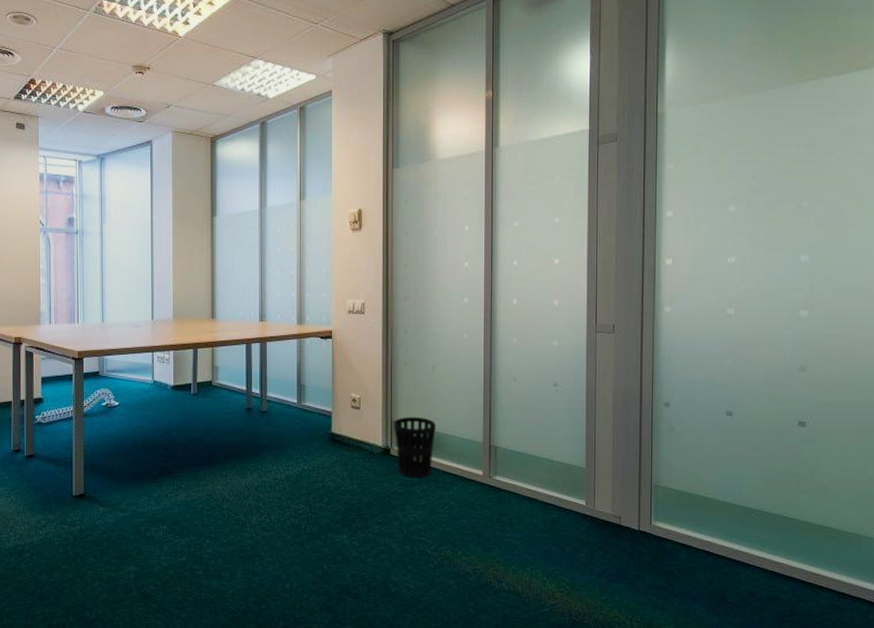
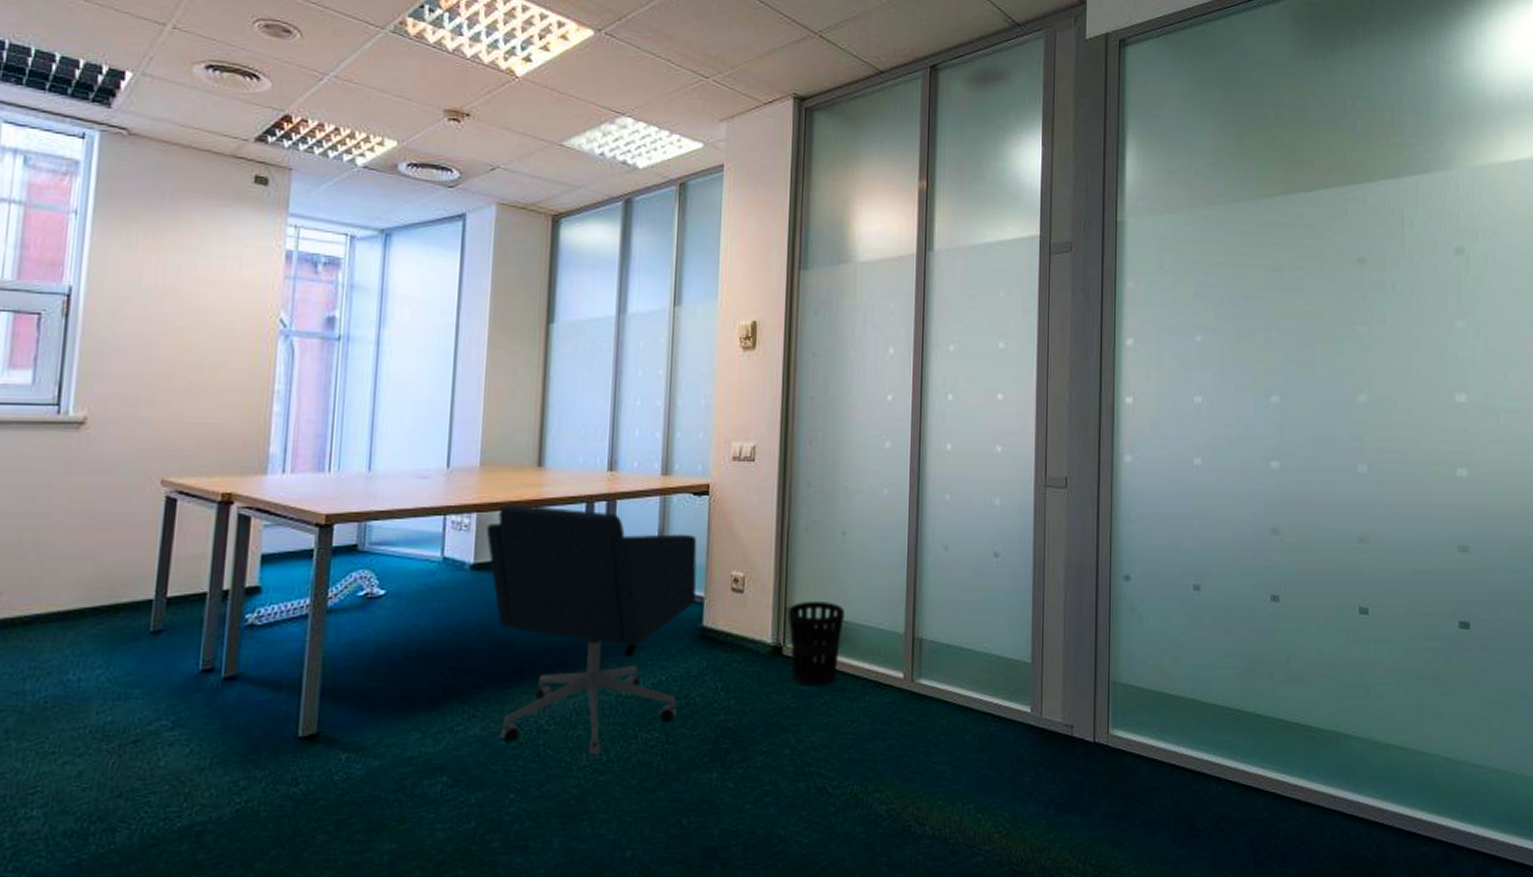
office chair: none [180,345,326,518] -> present [486,504,697,756]

